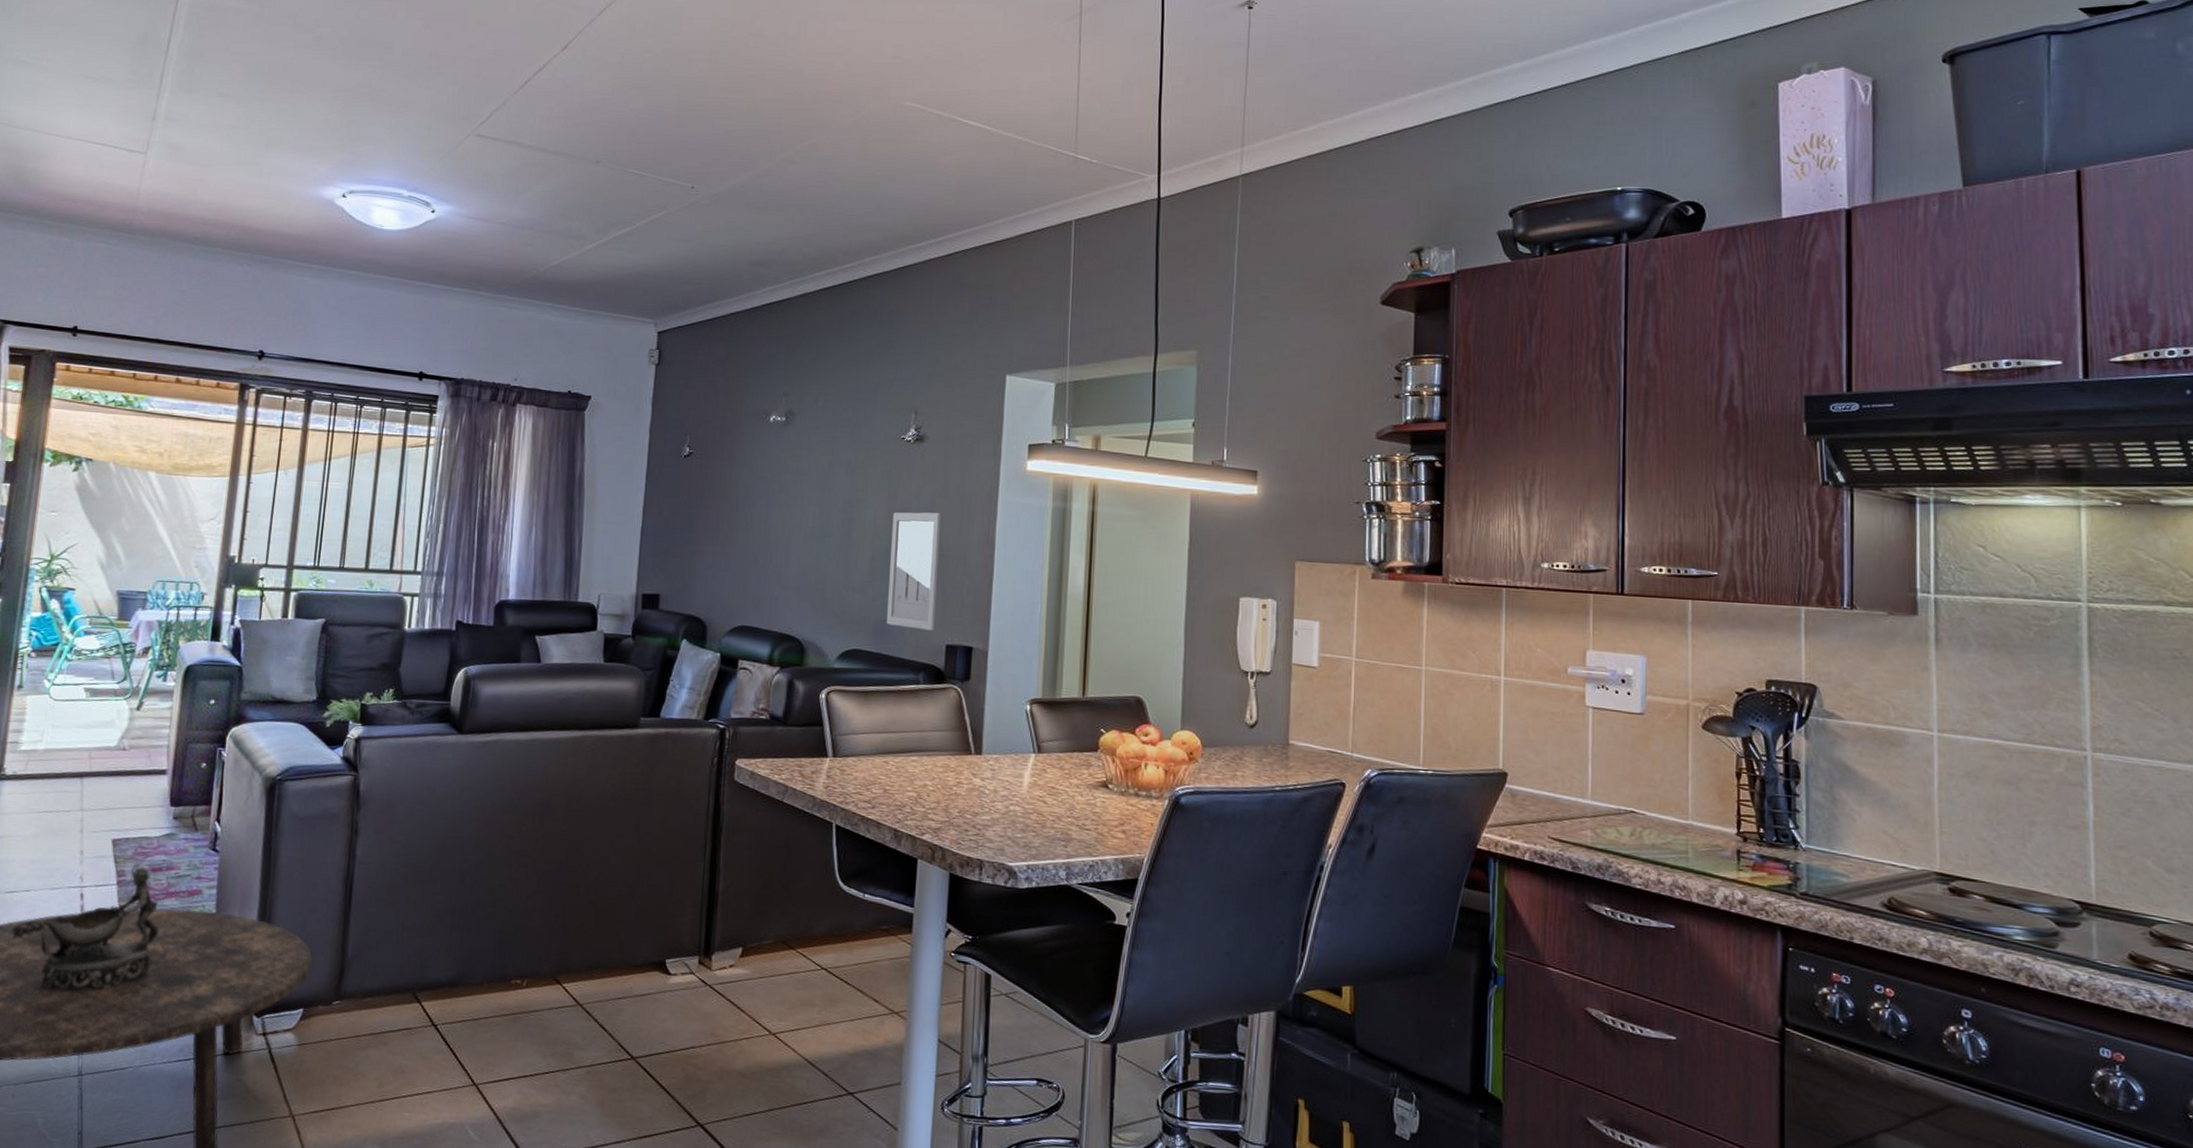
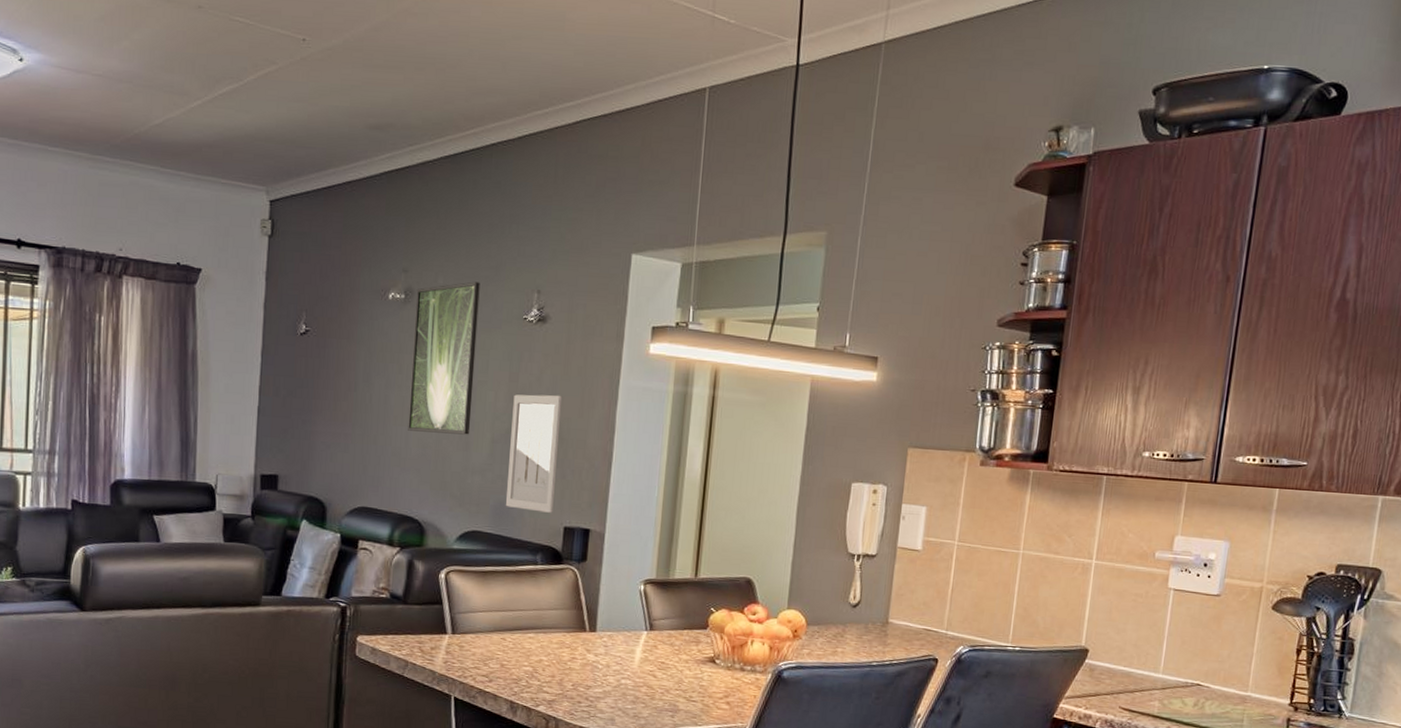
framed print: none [788,404,859,553] -> present [408,281,480,435]

